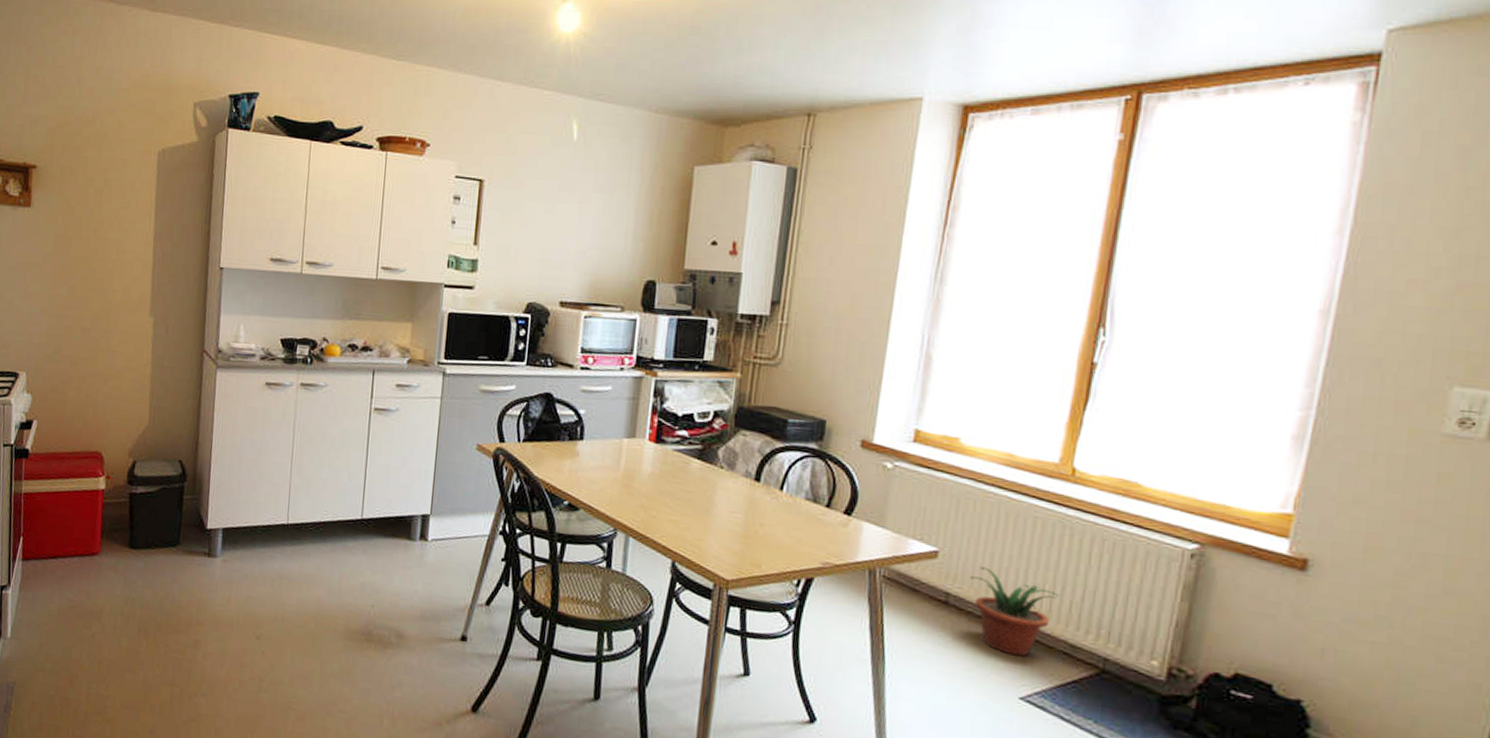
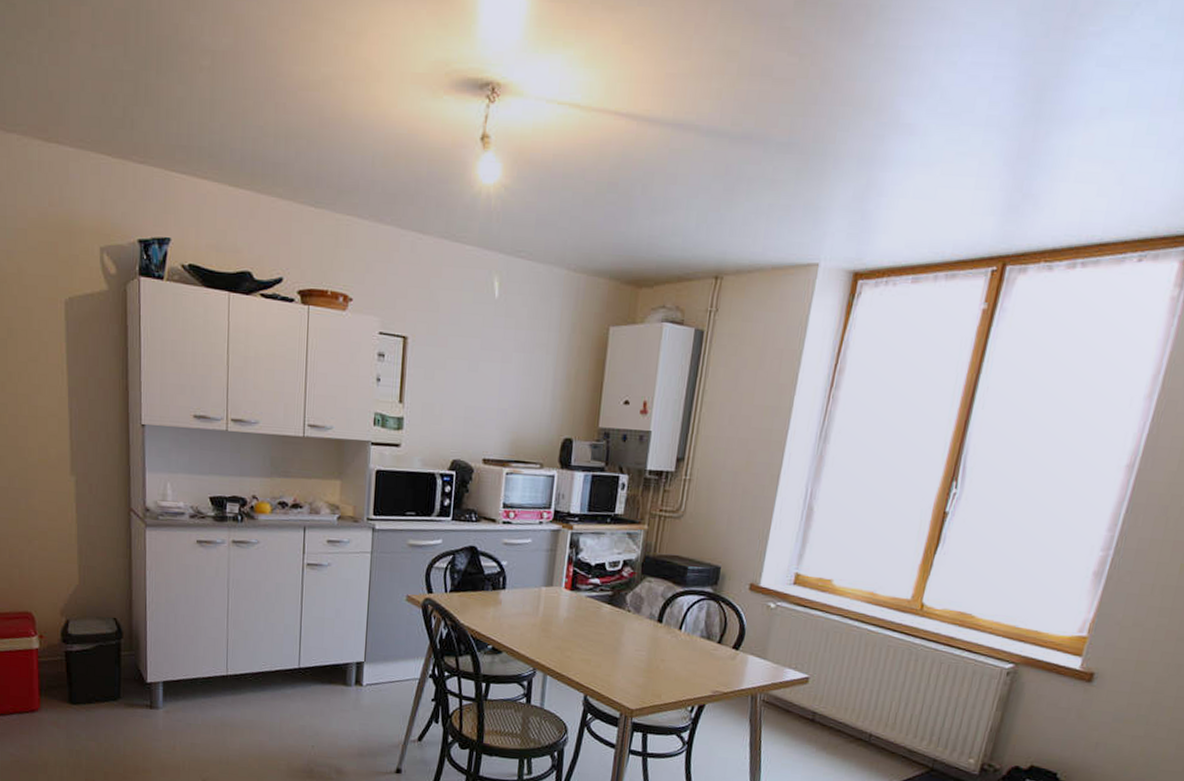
potted plant: present [970,566,1060,657] -> none [833,689,903,762]

